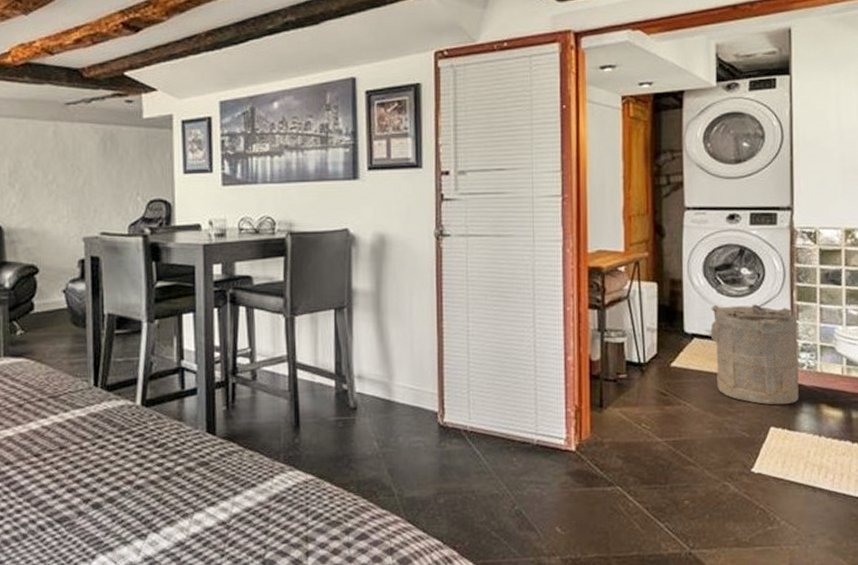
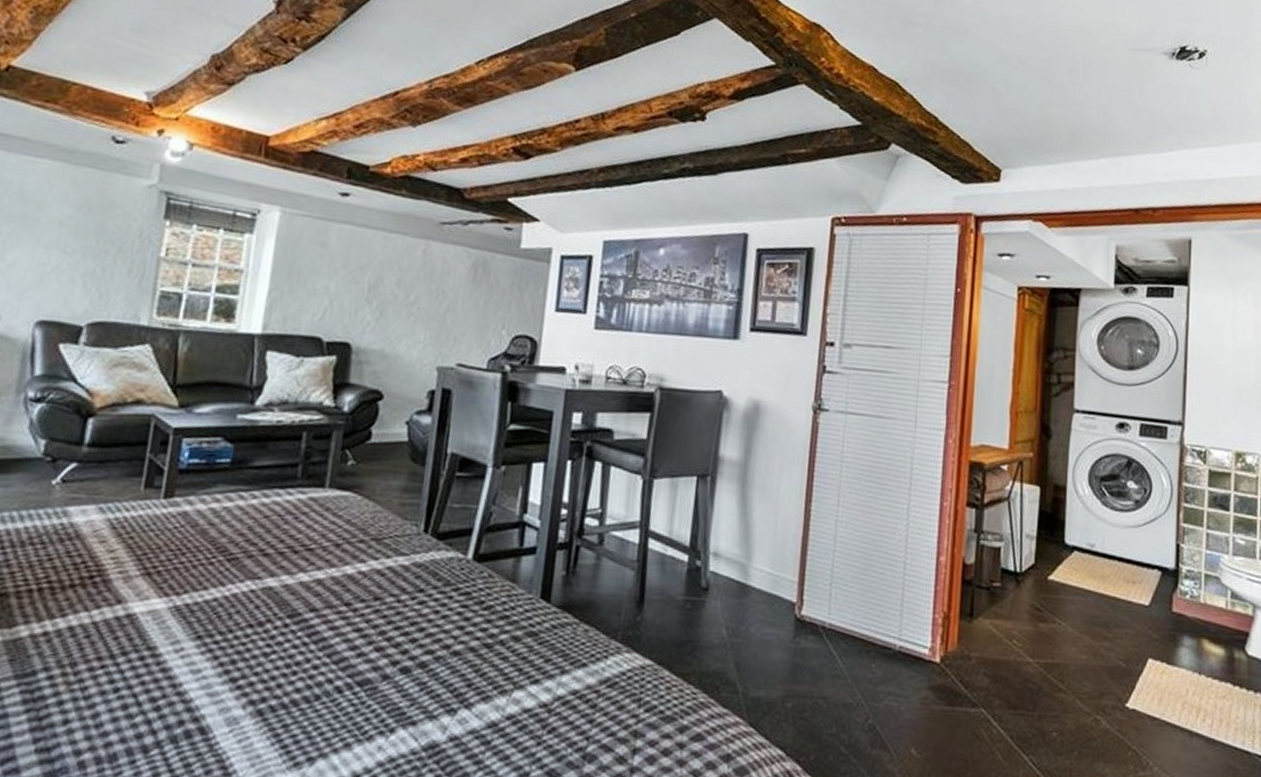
laundry hamper: present [709,304,800,405] -> none [1090,517,1183,636]

